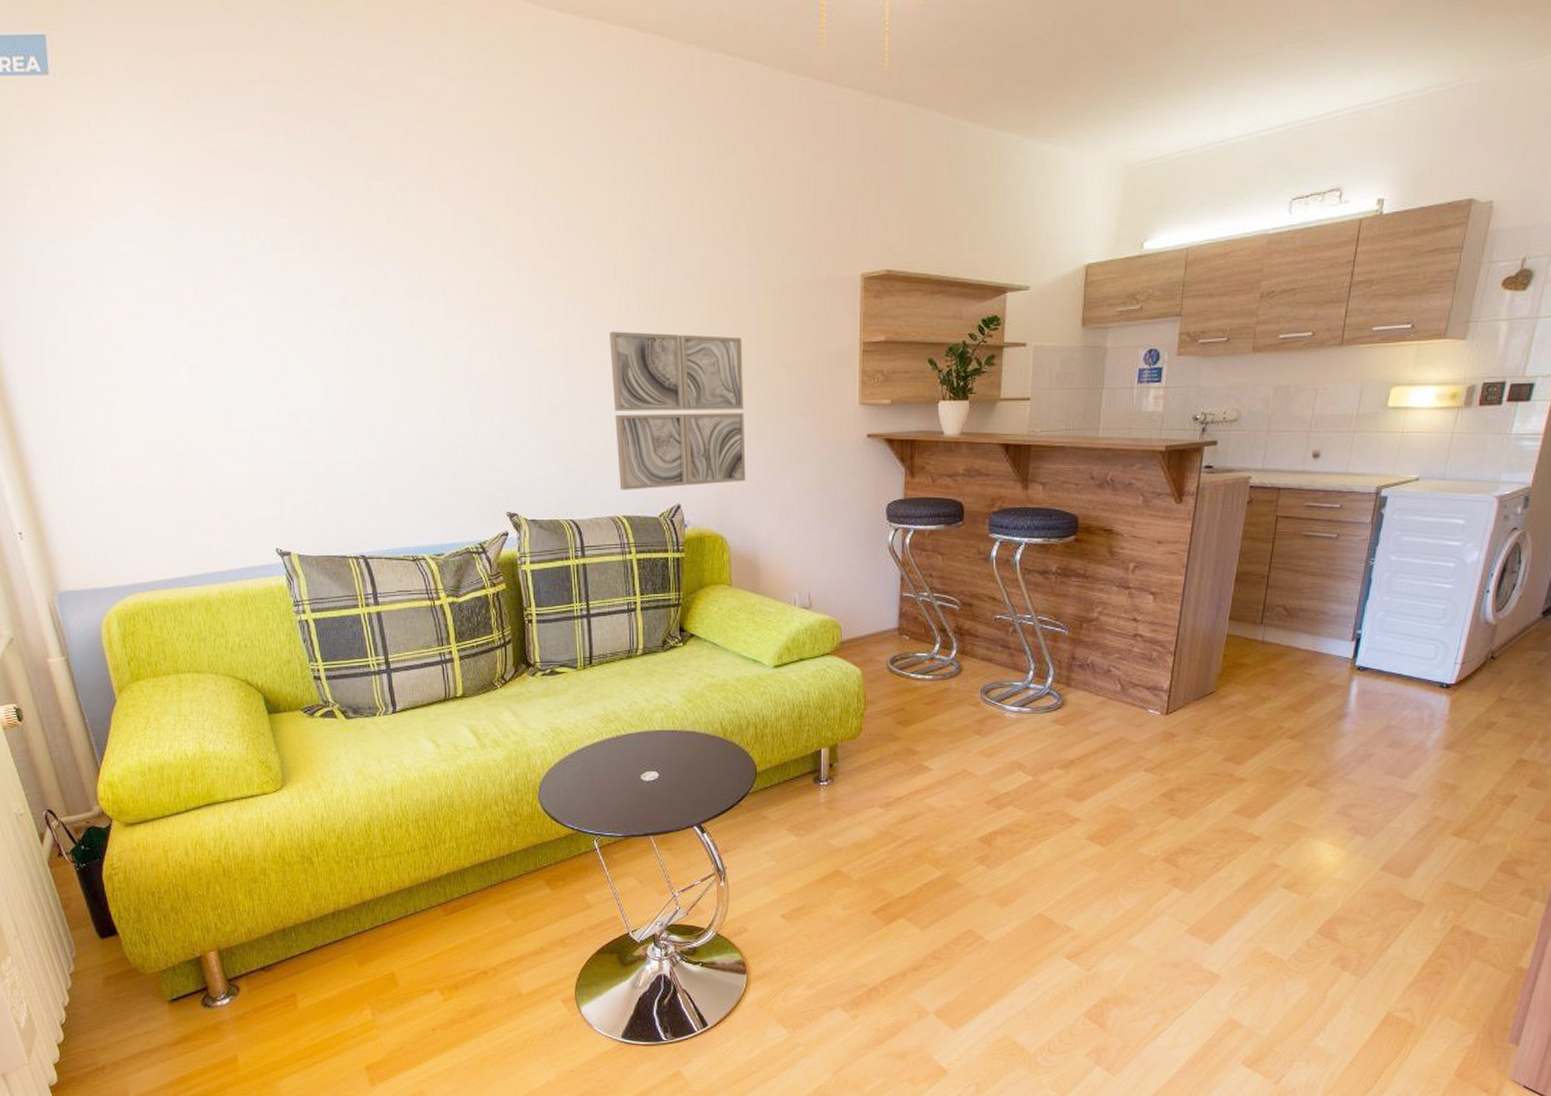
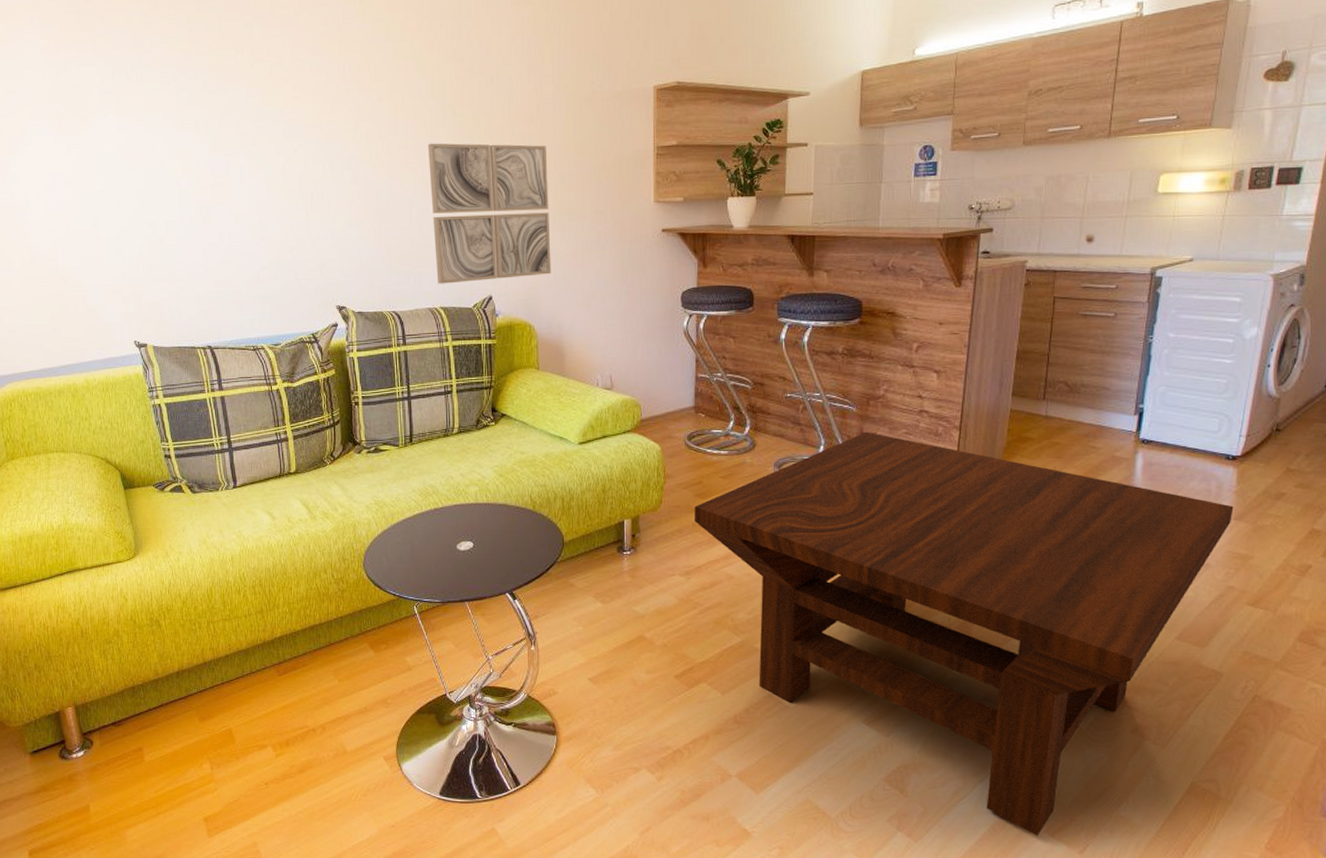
coffee table: none [896,656,1445,1068] -> present [694,431,1234,836]

